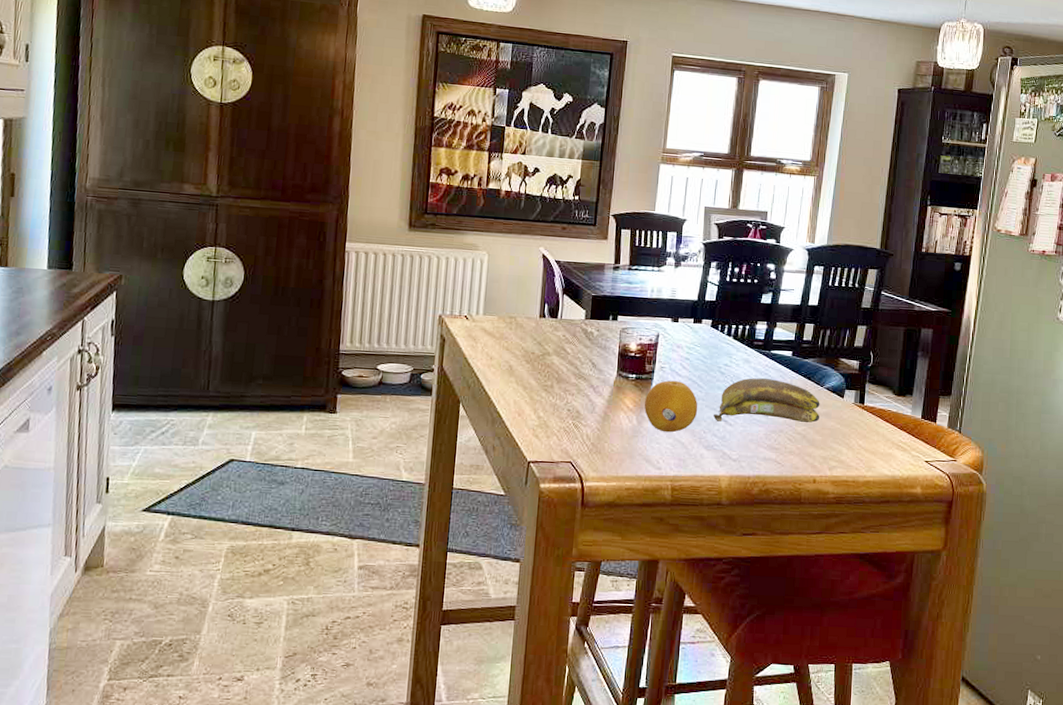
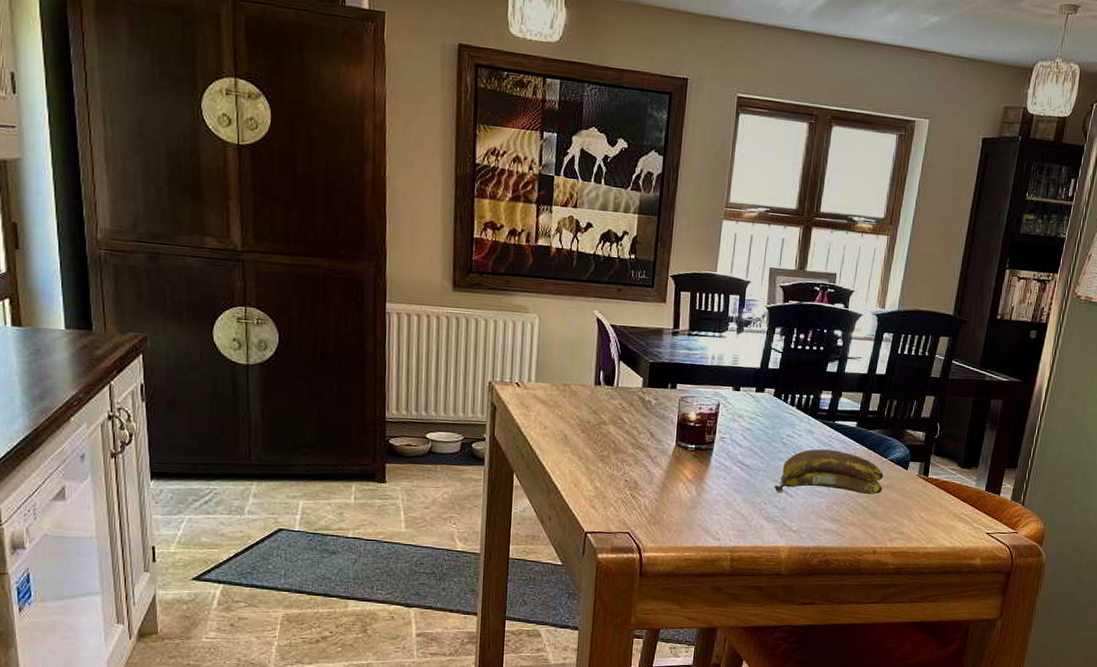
fruit: present [644,380,698,433] -> none [703,451,759,504]

